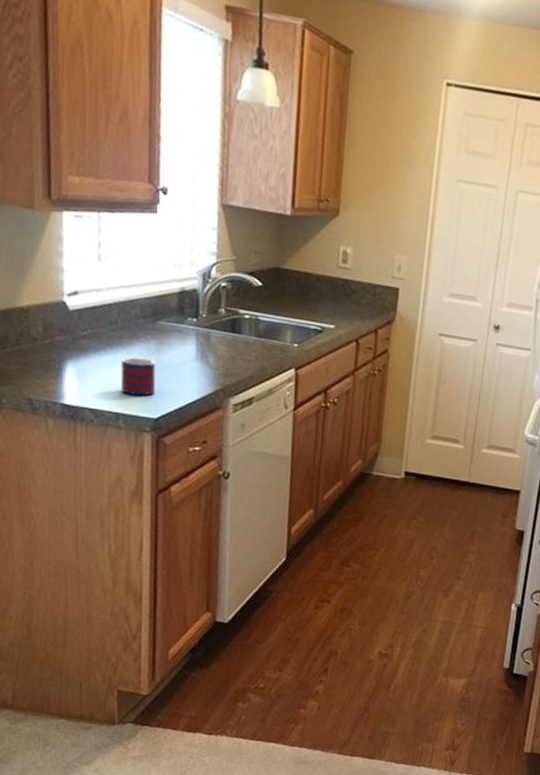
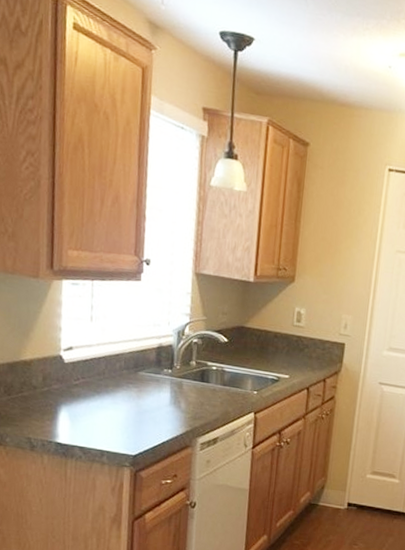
mug: present [120,357,156,396] -> none [105,402,136,436]

